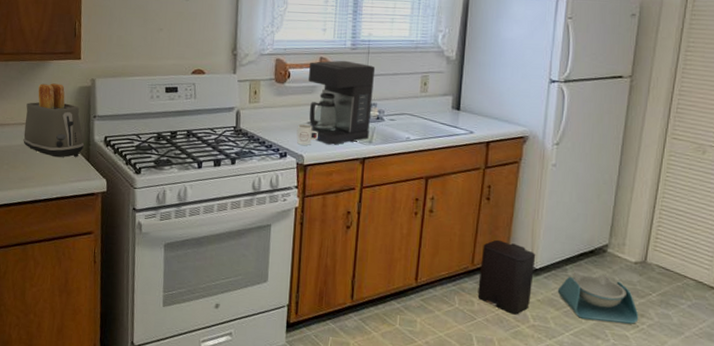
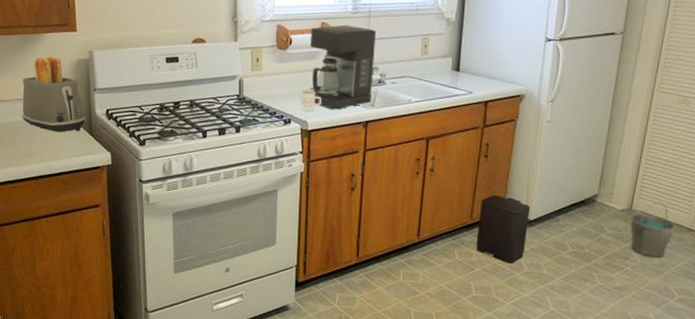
pet bowl: present [557,272,639,324] -> none [549,222,624,267]
bucket: none [645,255,697,317] -> present [630,202,677,258]

